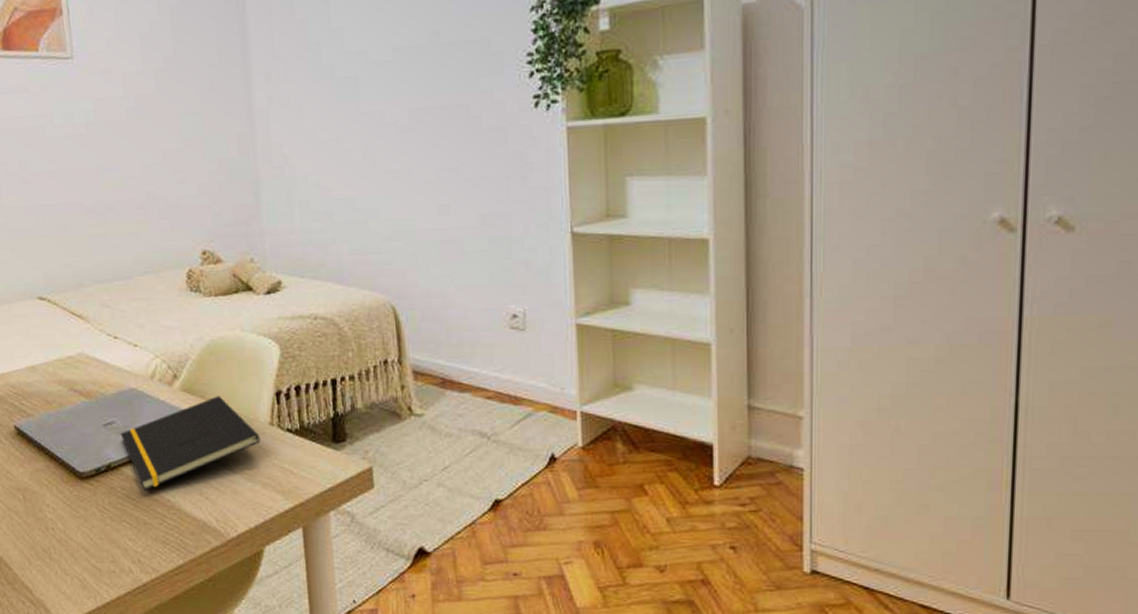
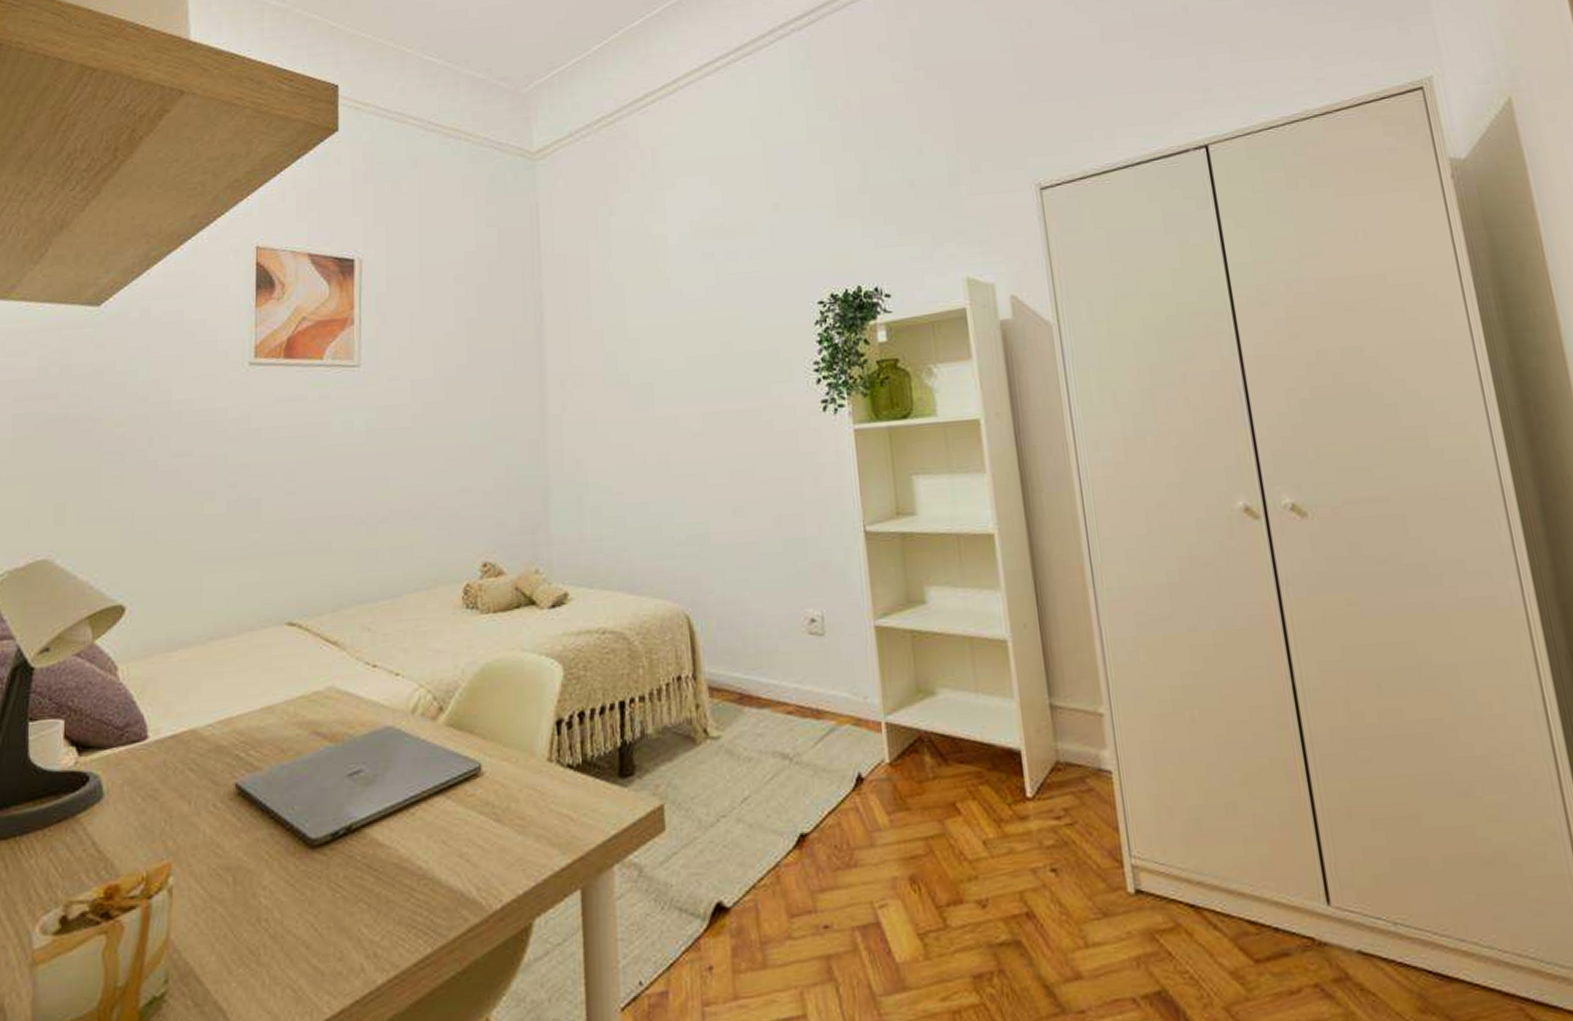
notepad: present [120,396,261,491] -> none [368,729,536,857]

